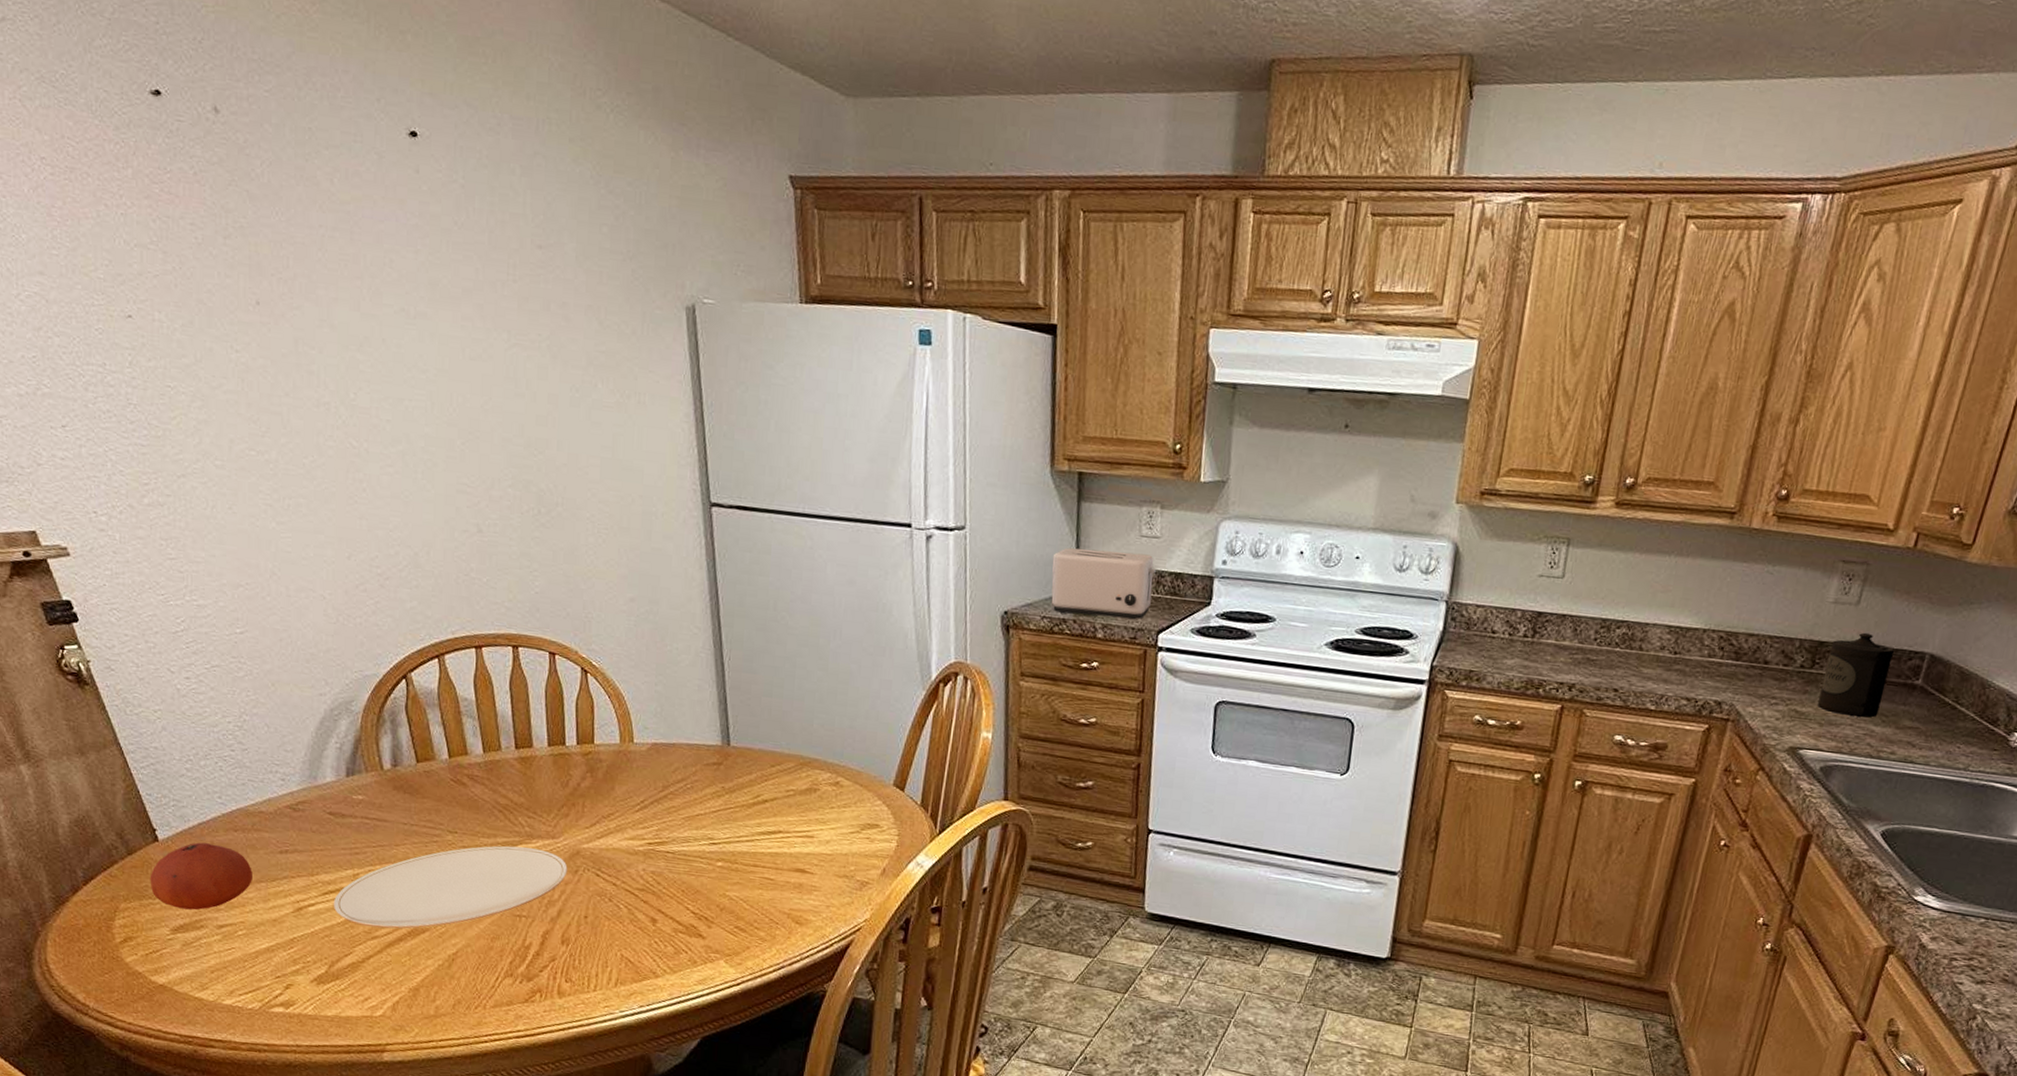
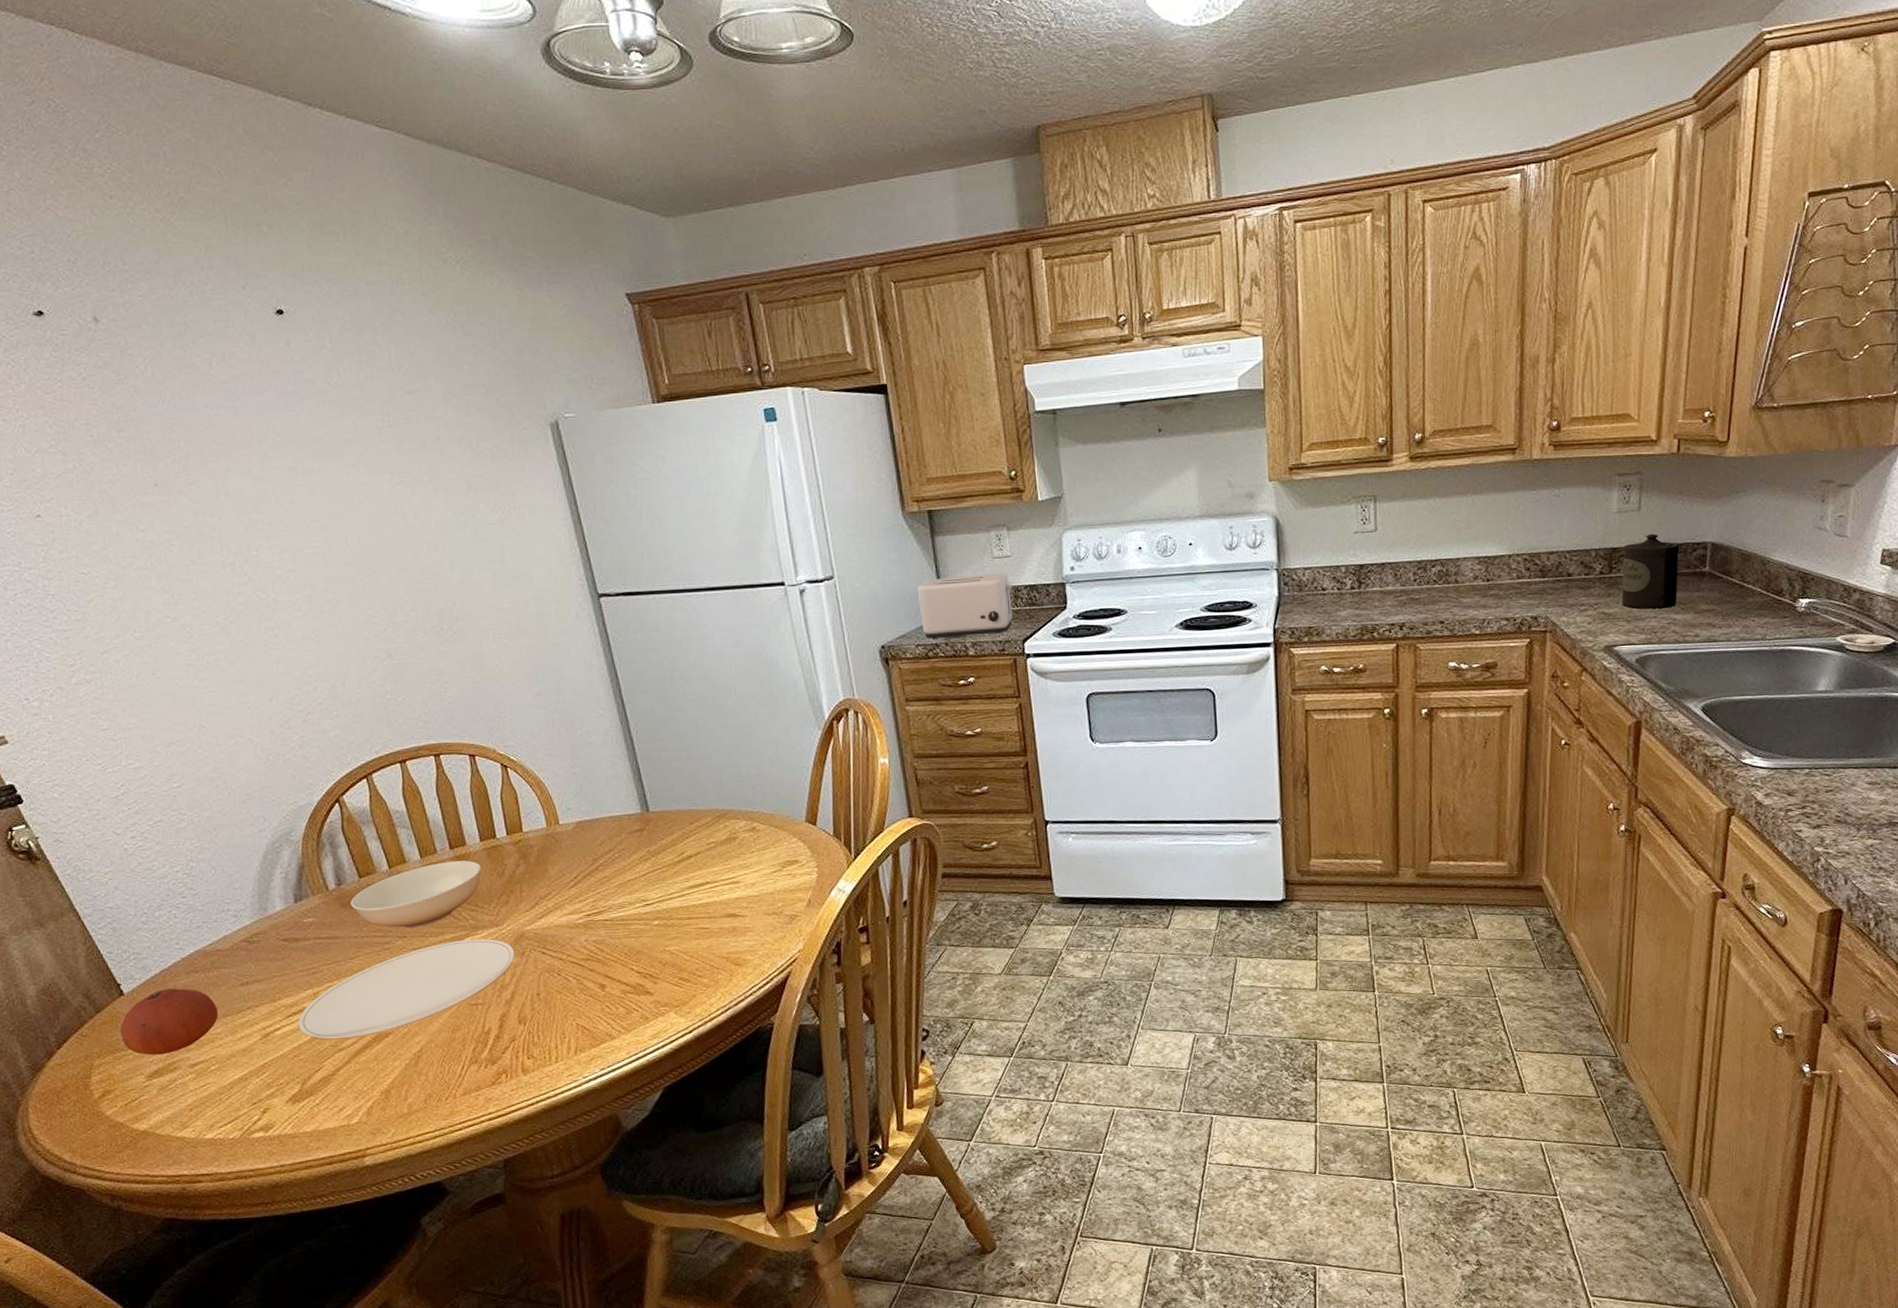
bowl: none [404,761,545,825] -> present [350,860,481,928]

